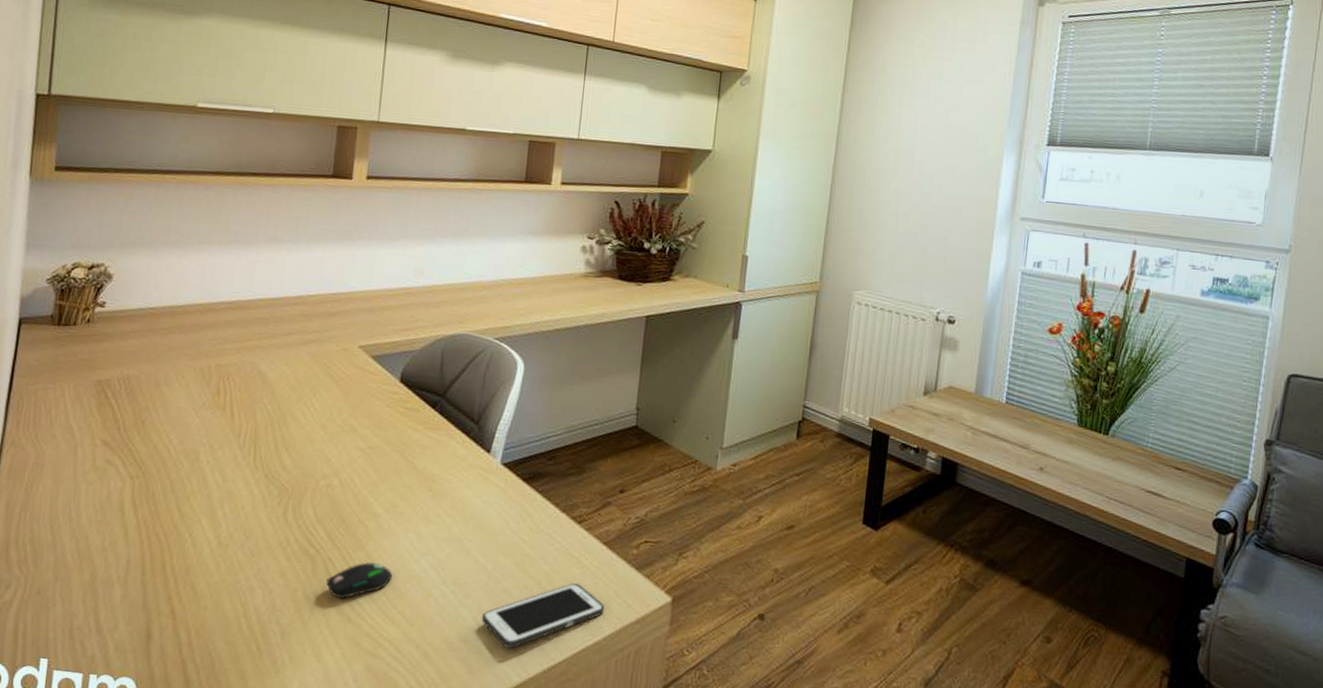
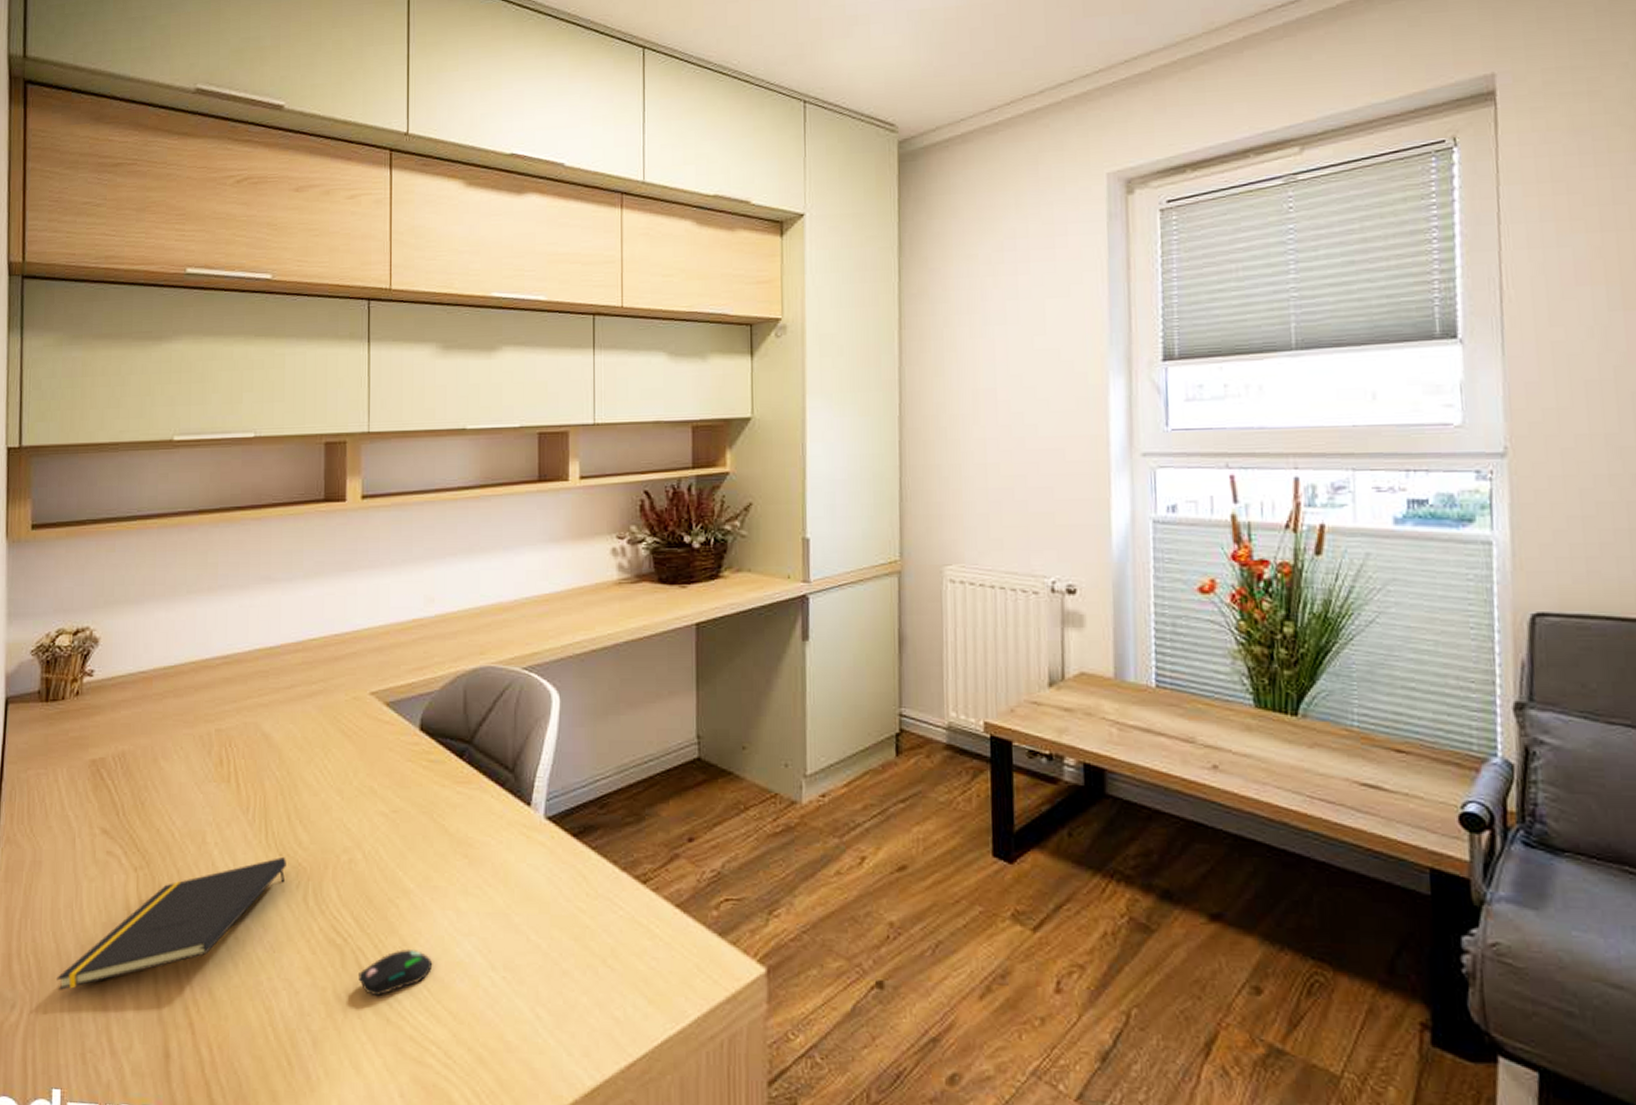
notepad: none [51,478,271,576] -> present [57,857,286,990]
cell phone: present [482,583,605,648] -> none [542,958,686,1044]

